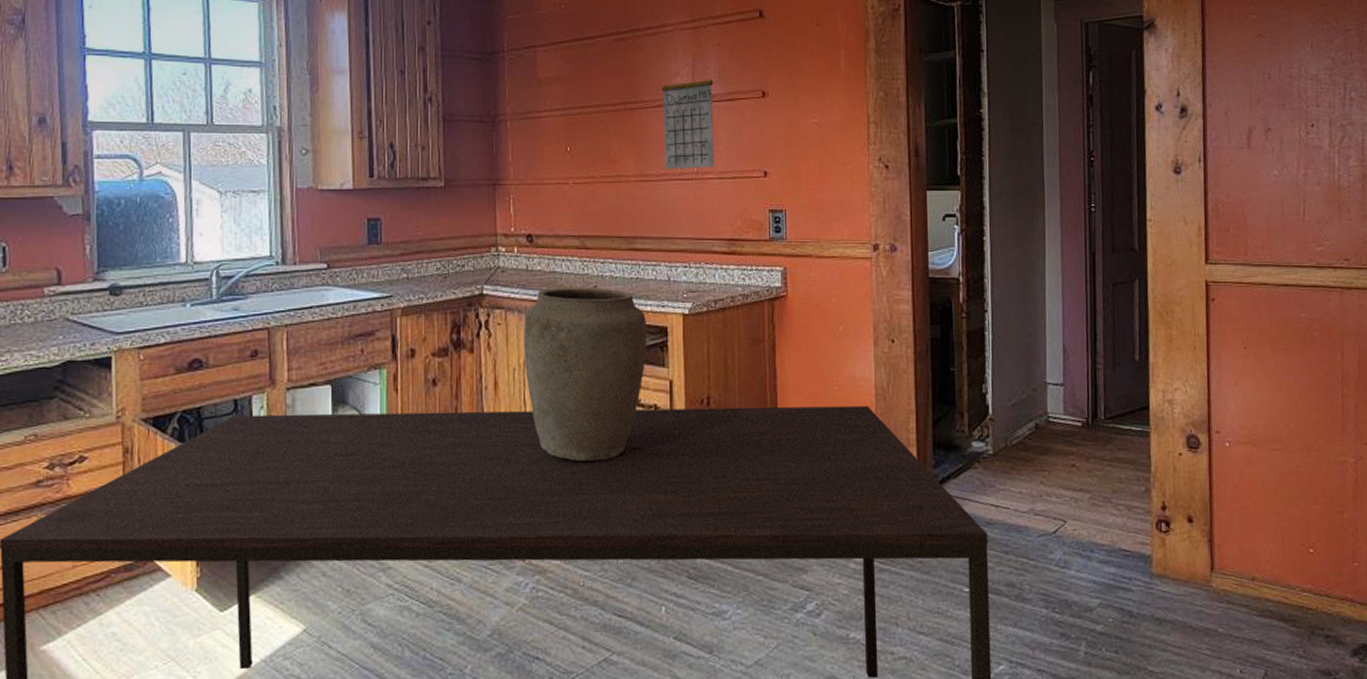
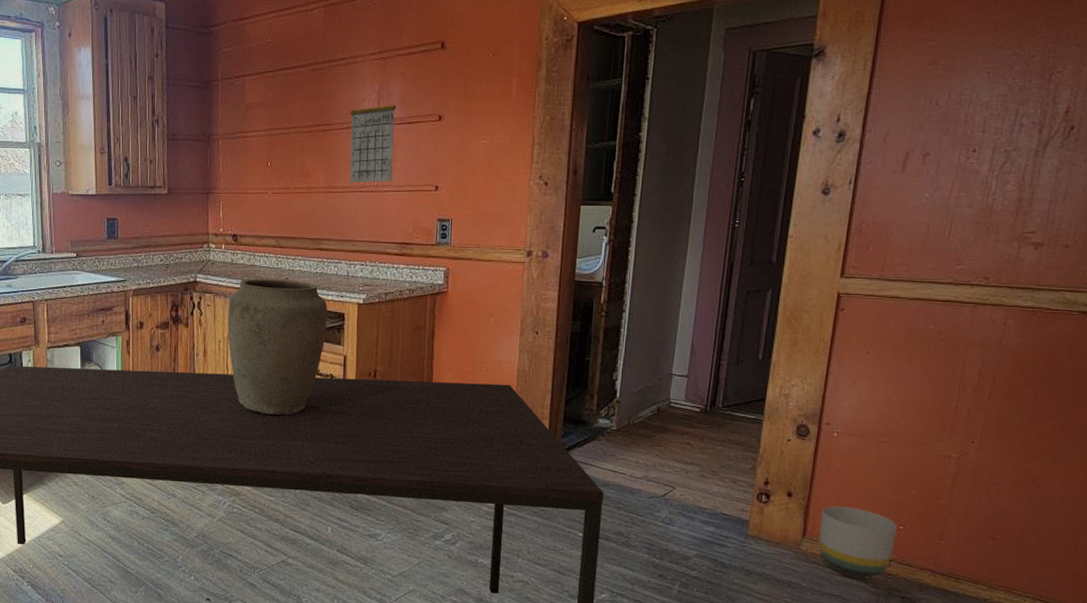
planter: none [1226,530,1308,617] -> present [818,506,897,579]

